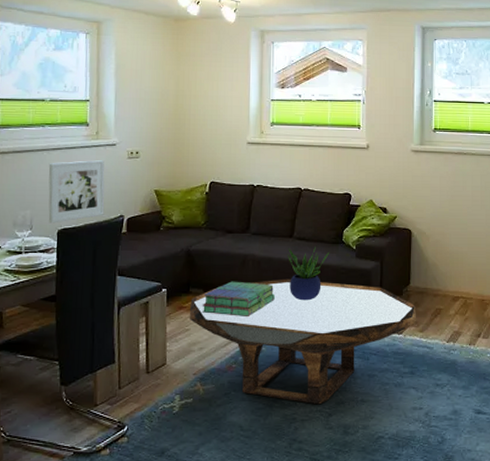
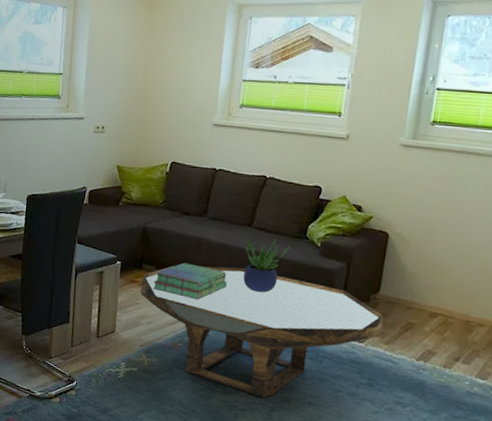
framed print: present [48,160,105,224] -> none [20,131,72,189]

